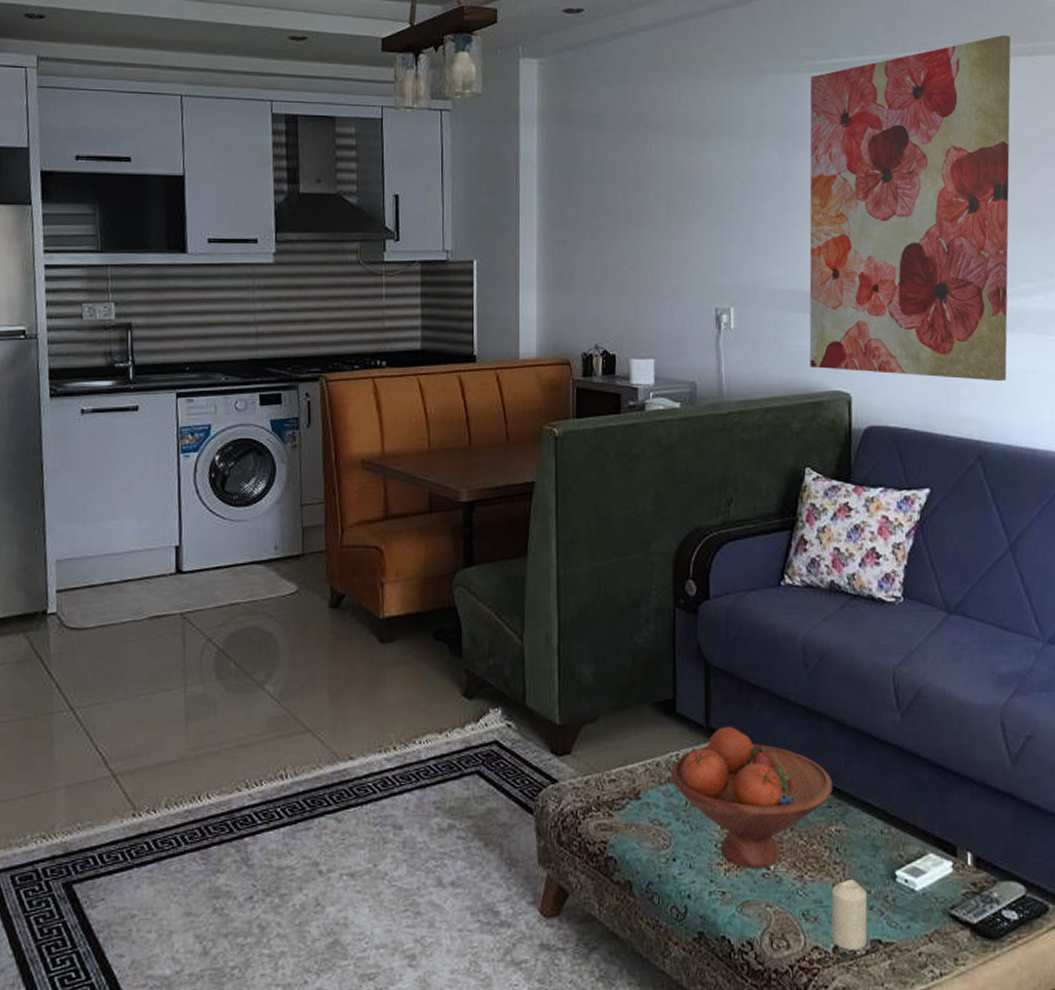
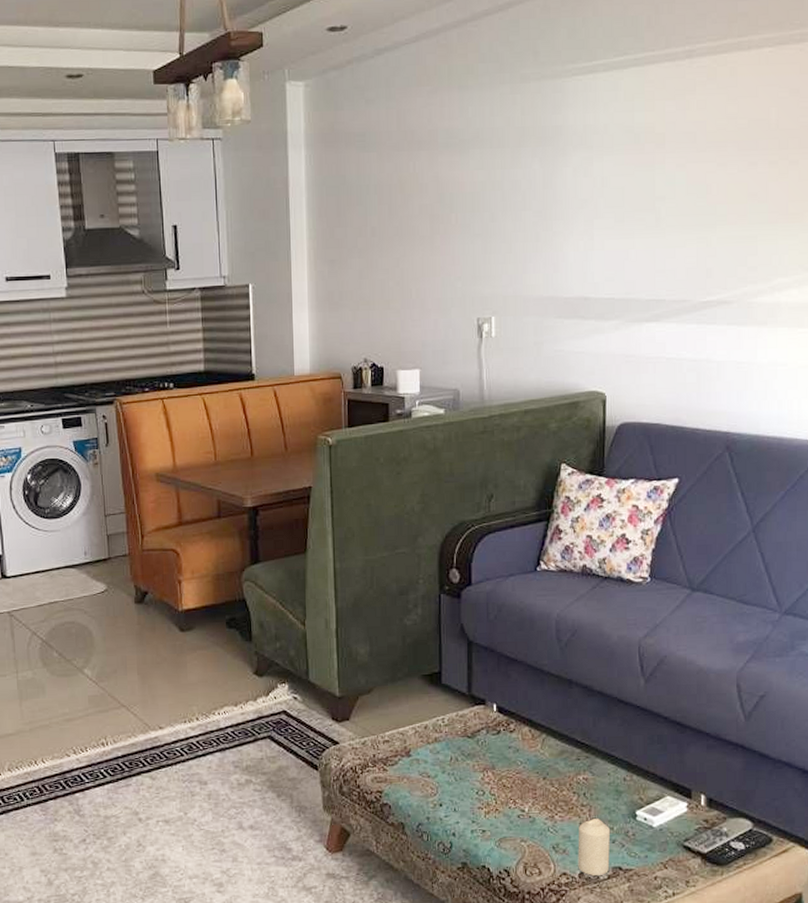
fruit bowl: present [670,727,833,869] -> none [436,694,582,811]
wall art: present [809,34,1011,382] -> none [567,22,778,375]

